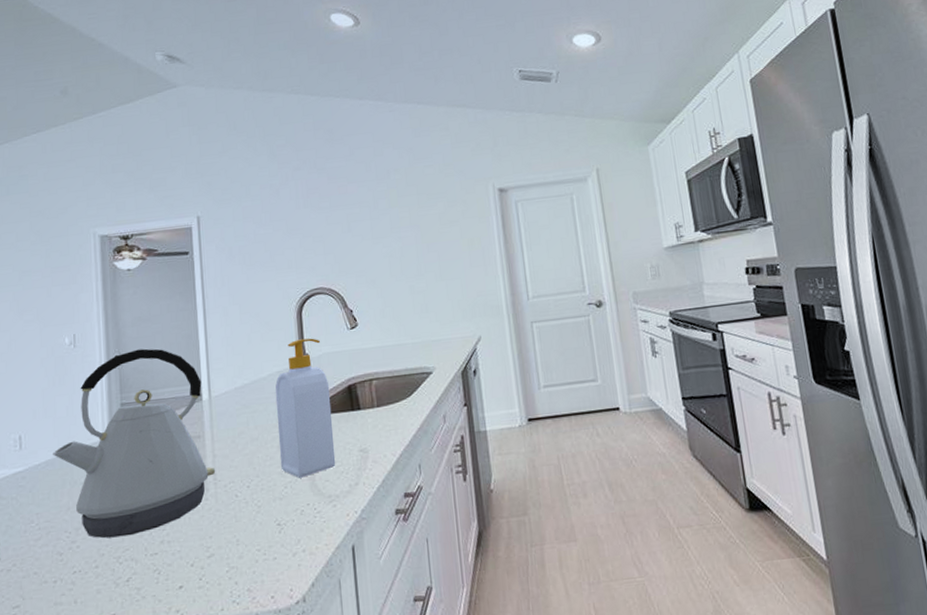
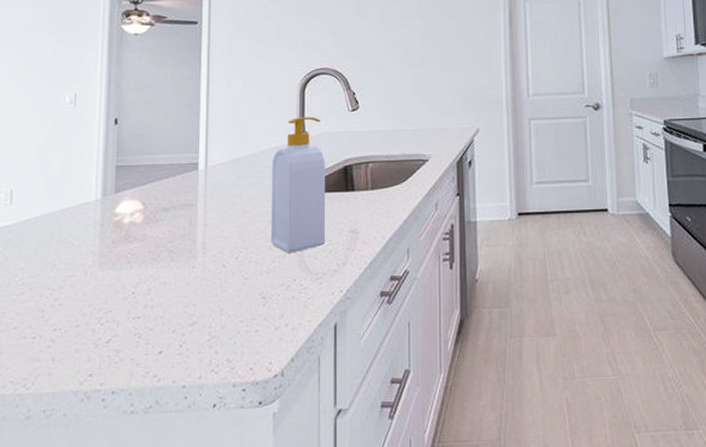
kettle: present [53,348,216,539] -> none [43,113,206,299]

